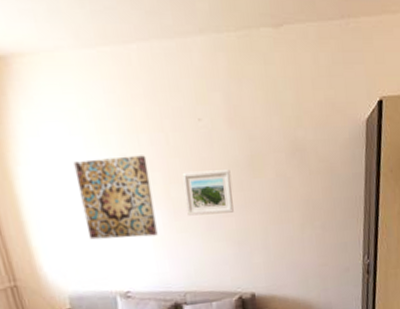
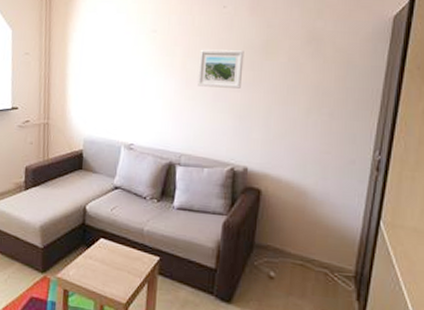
wall art: present [73,155,158,240] -> none [112,31,173,100]

